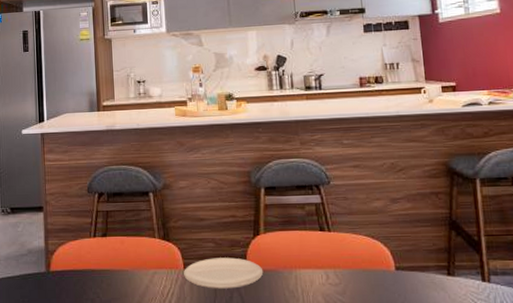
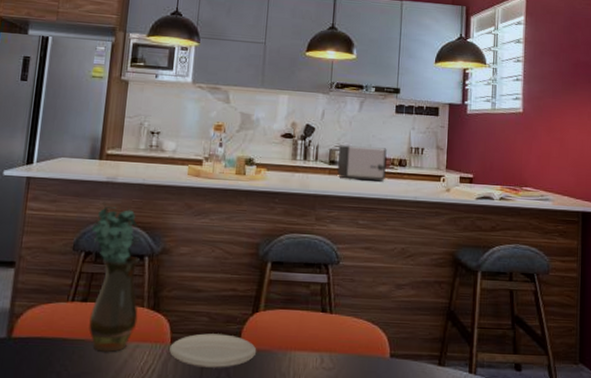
vase: none [100,147,152,280] -> present [88,201,140,353]
toaster: none [312,68,363,103] -> present [336,145,387,182]

